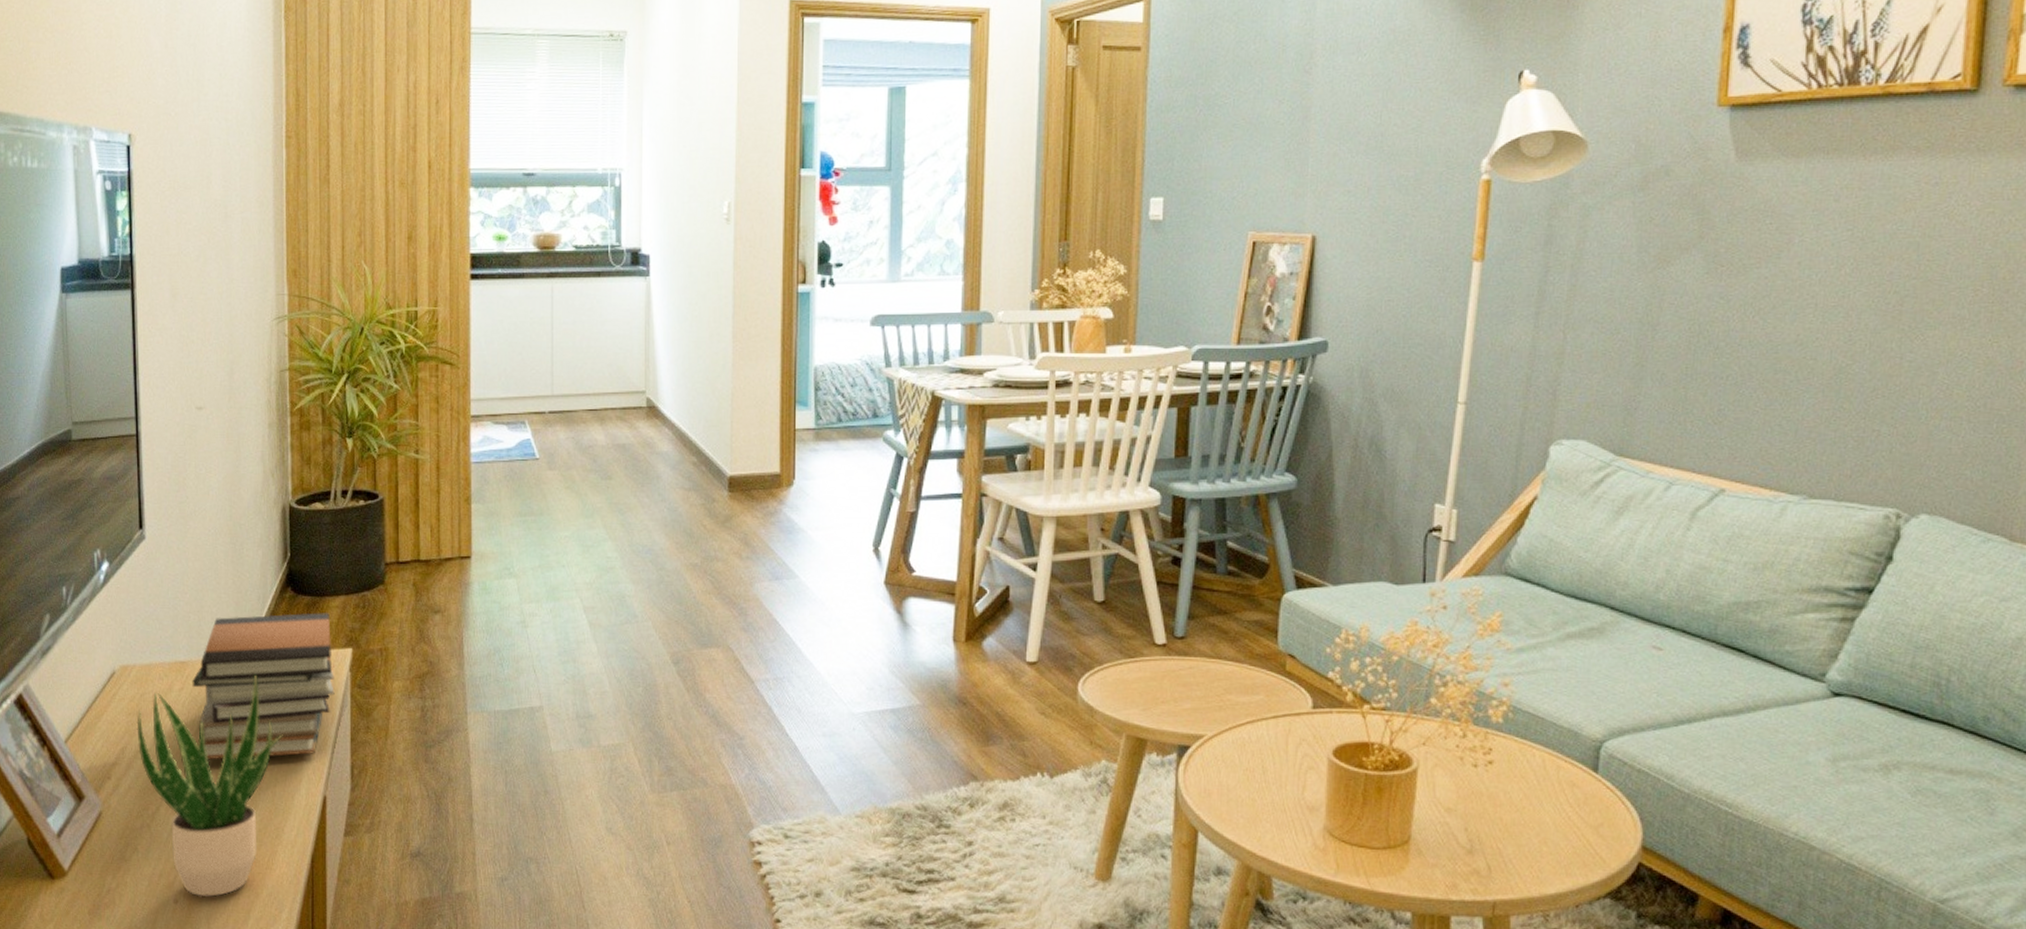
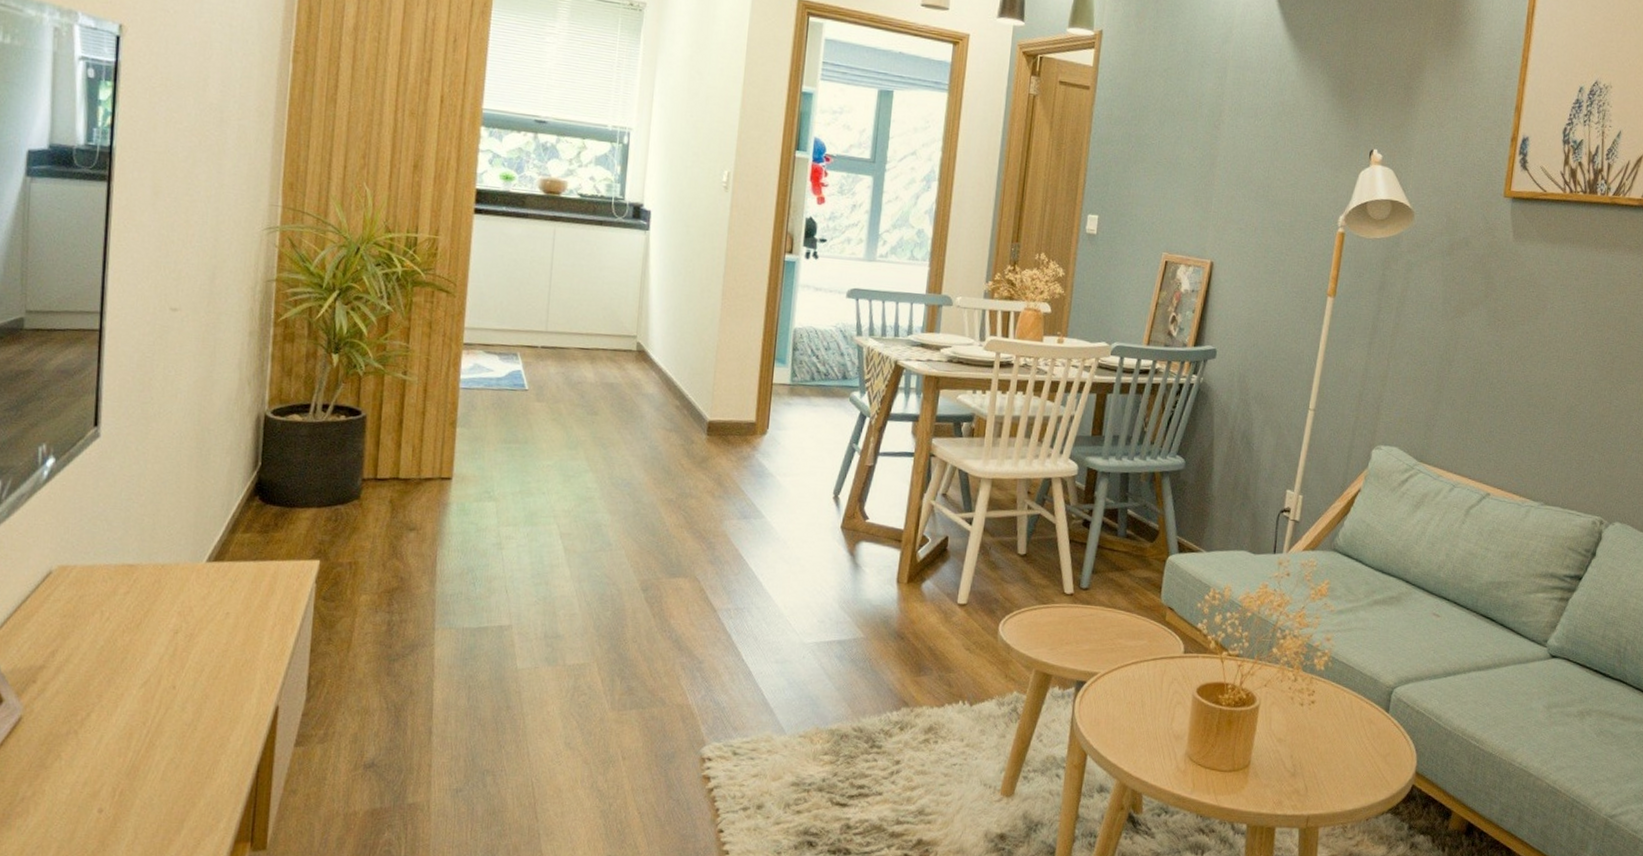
potted plant: present [136,674,283,897] -> none [71,581,237,807]
book stack: present [192,613,335,760] -> none [140,522,299,666]

